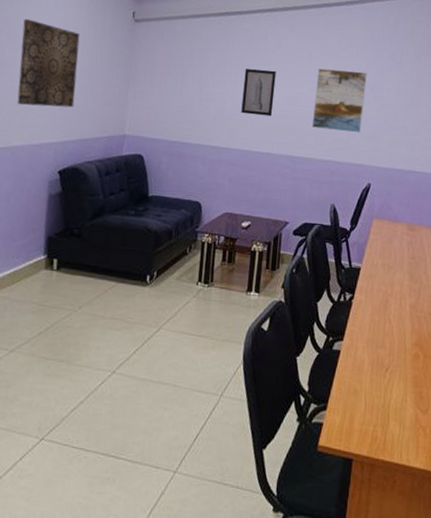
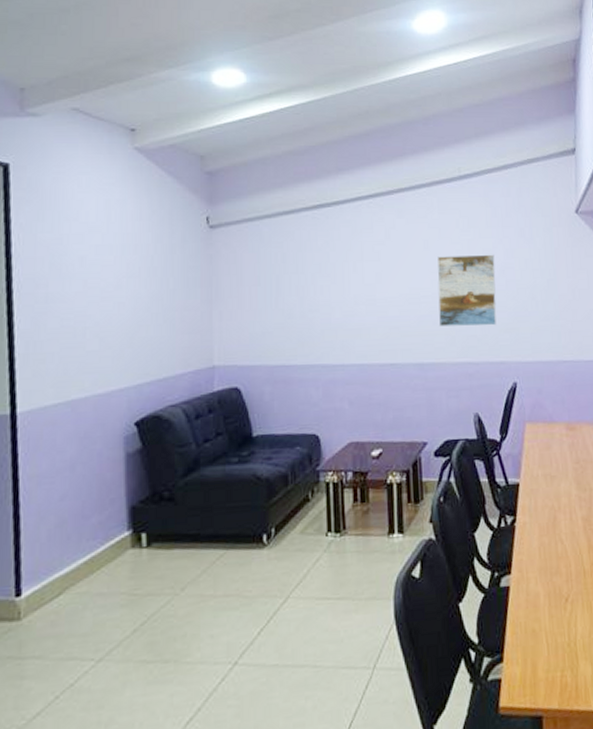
wall art: present [17,18,80,108] -> none [69,240,146,348]
wall art: present [241,69,277,117] -> none [351,265,391,321]

